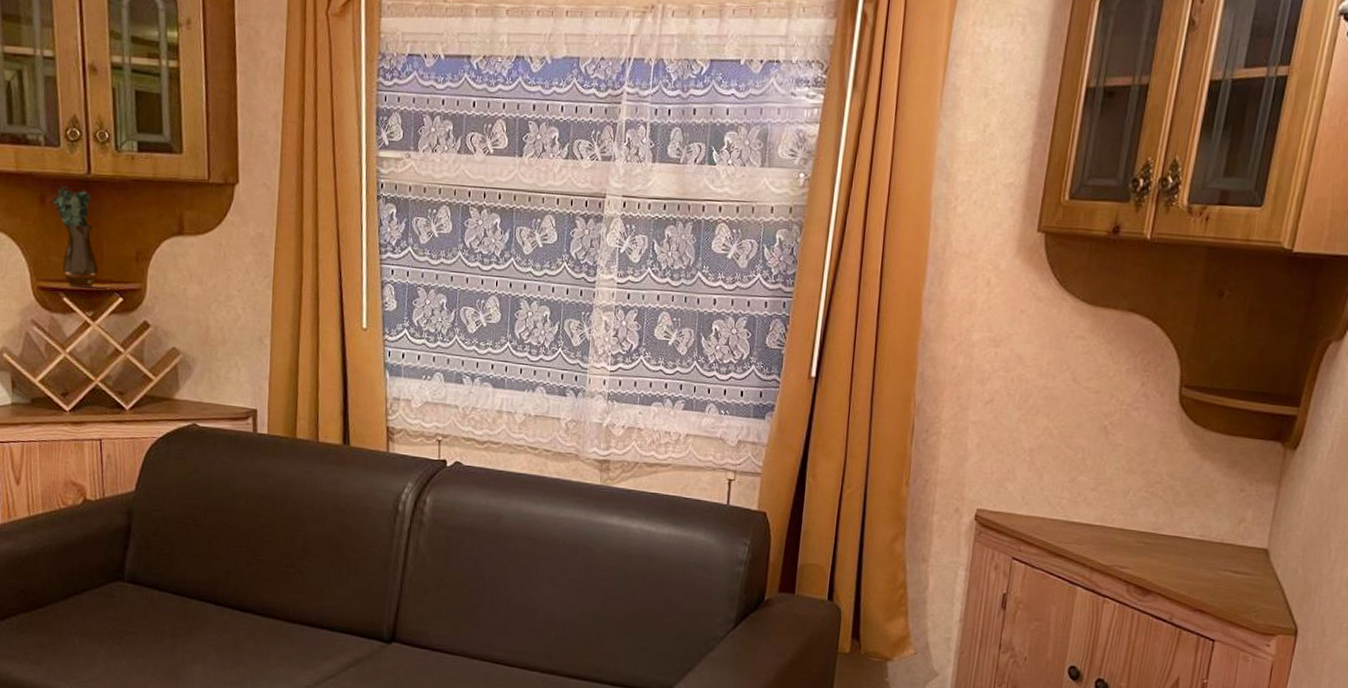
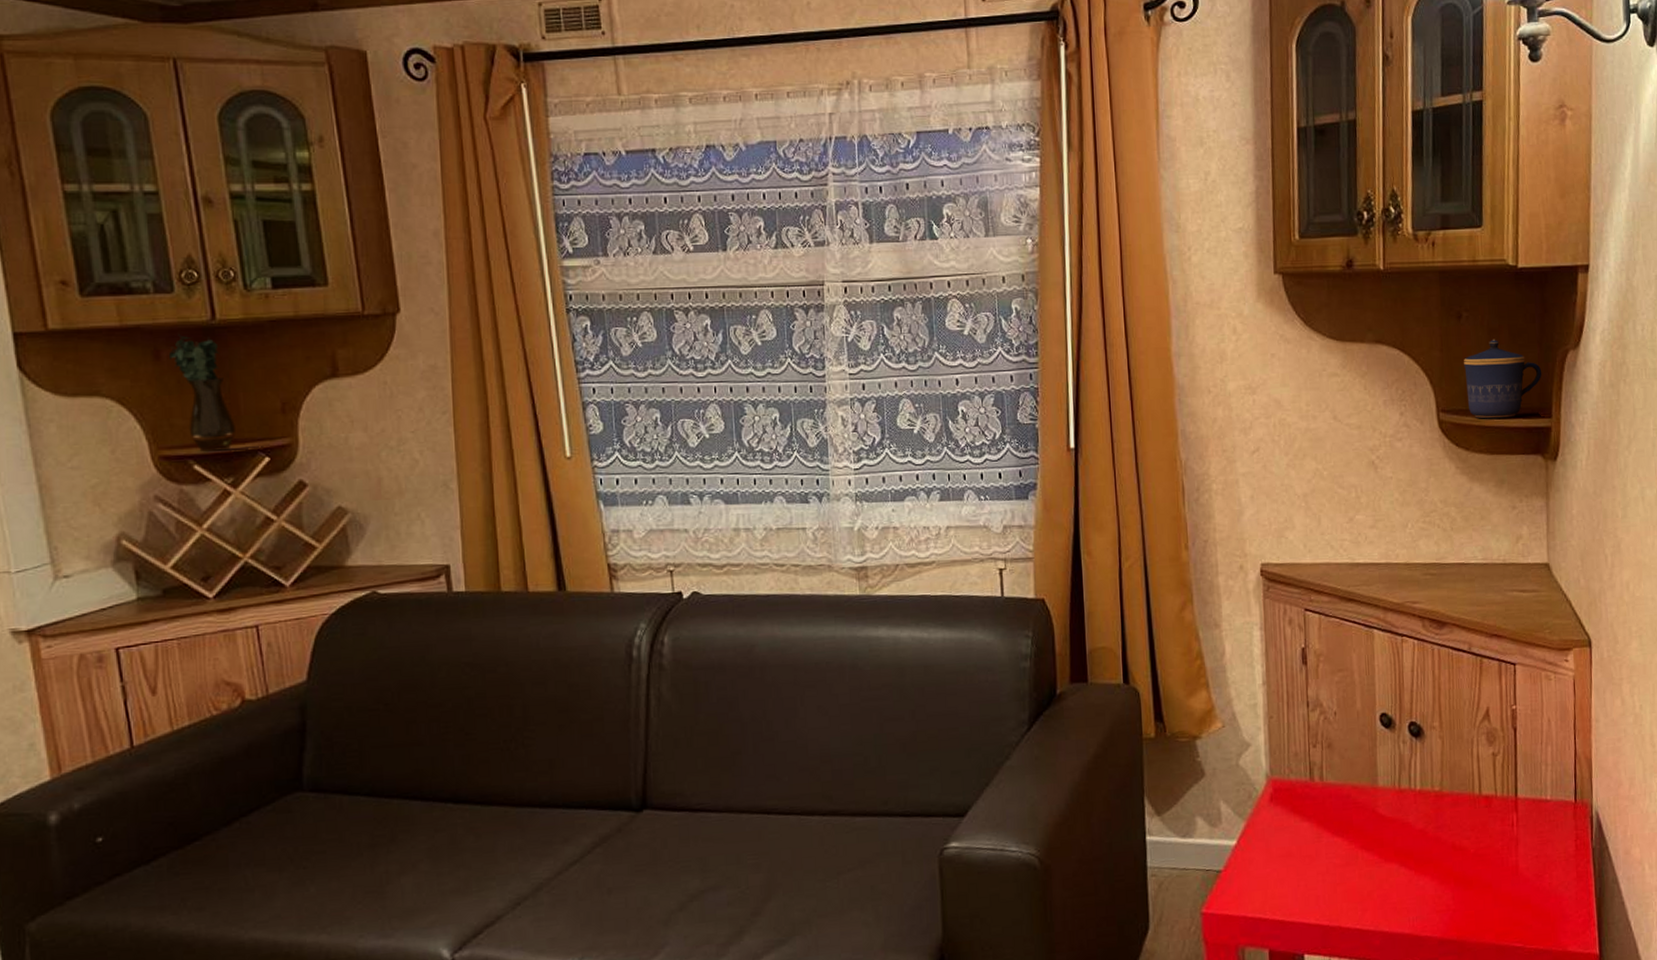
decorative jar: none [1213,321,1299,402] -> present [1464,338,1542,419]

